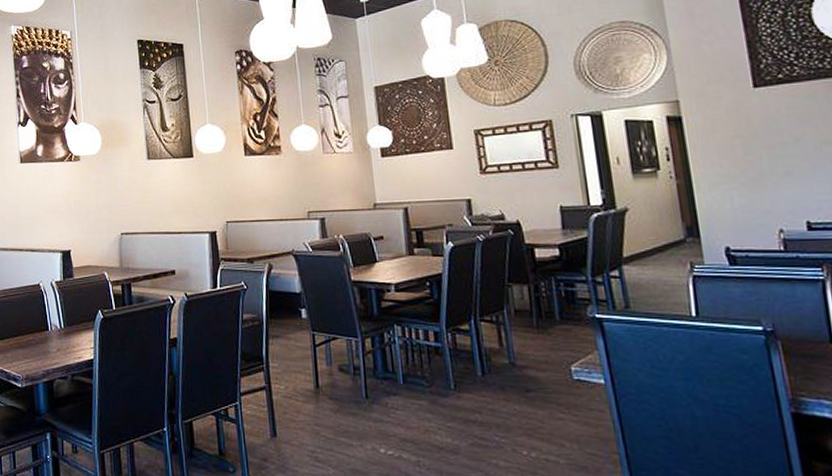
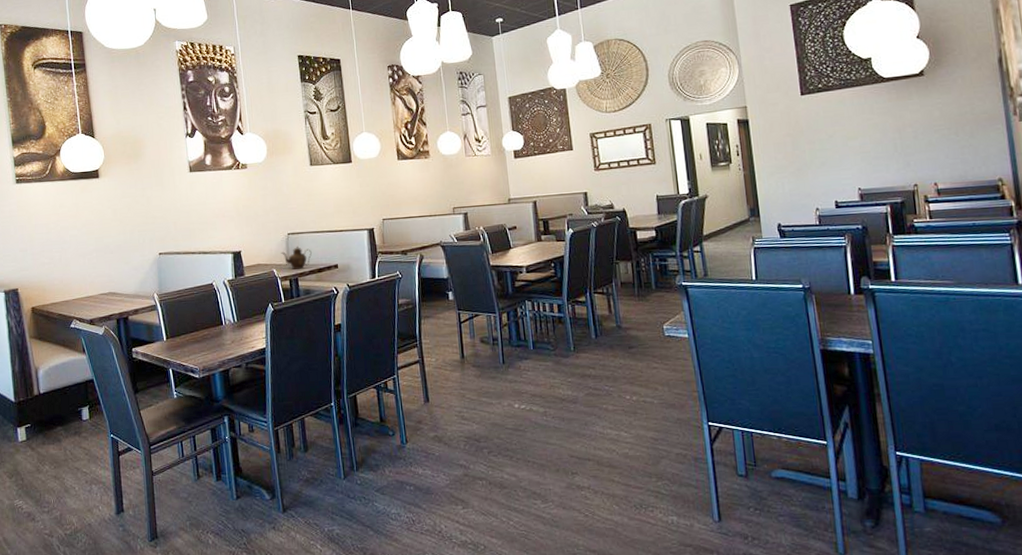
teapot: none [113,247,147,275] -> present [281,246,312,270]

